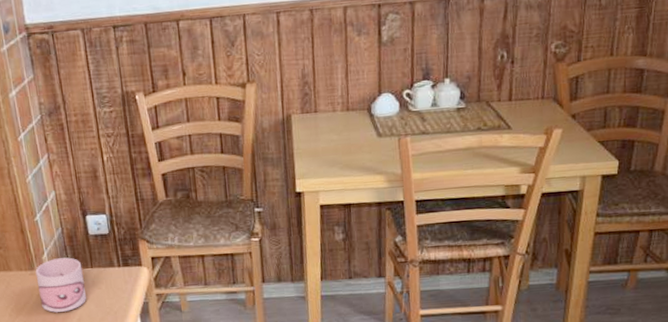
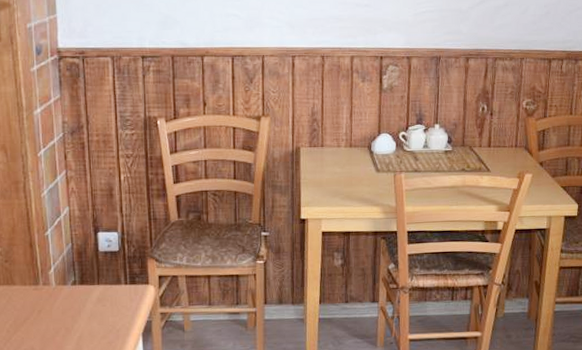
mug: present [35,257,86,313] -> none [40,273,89,329]

